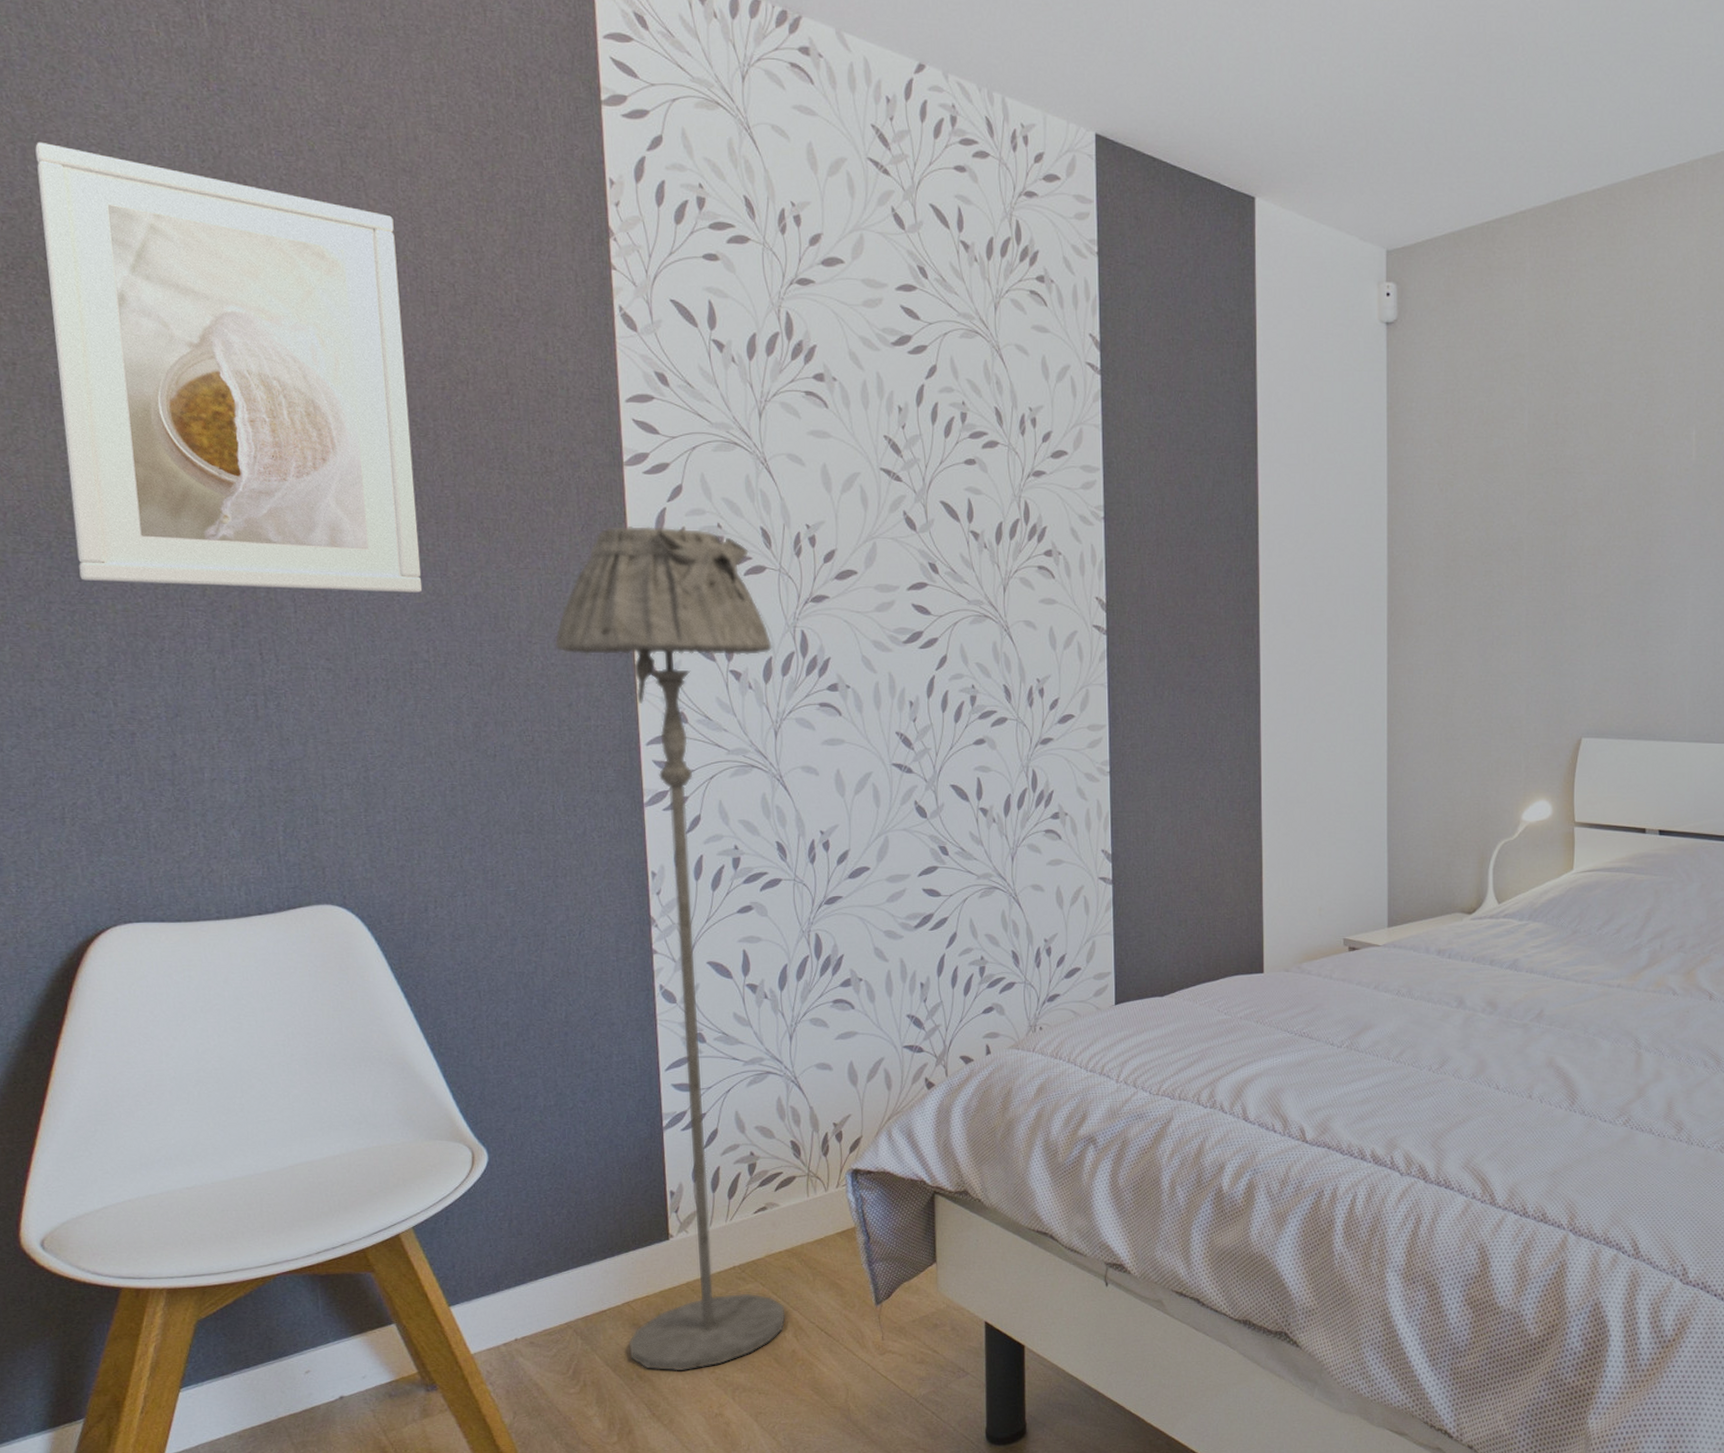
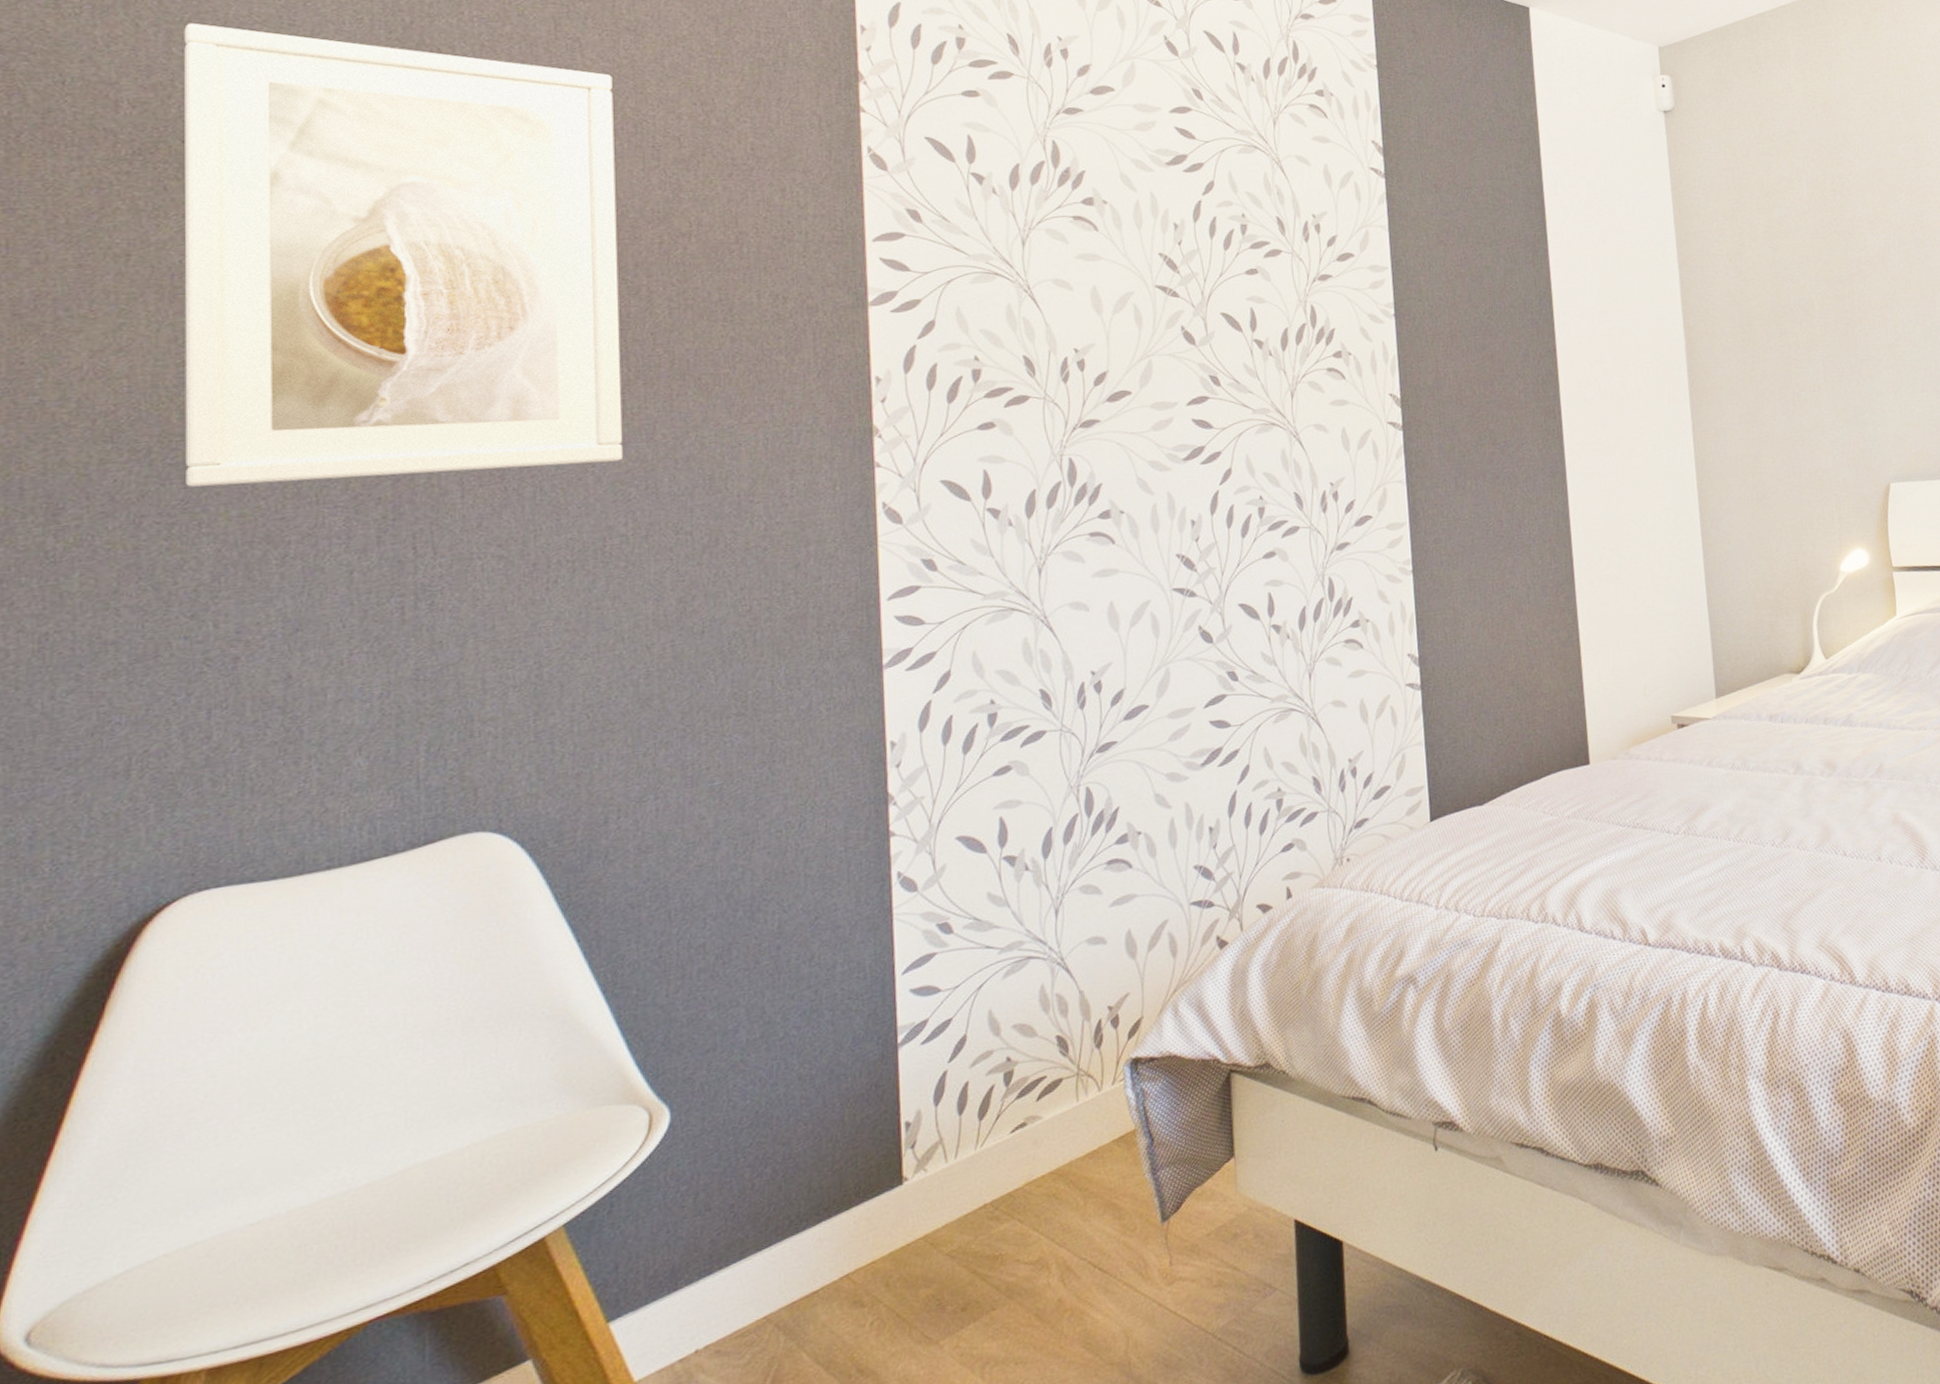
floor lamp: present [554,525,786,1371] -> none [781,364,1050,1359]

